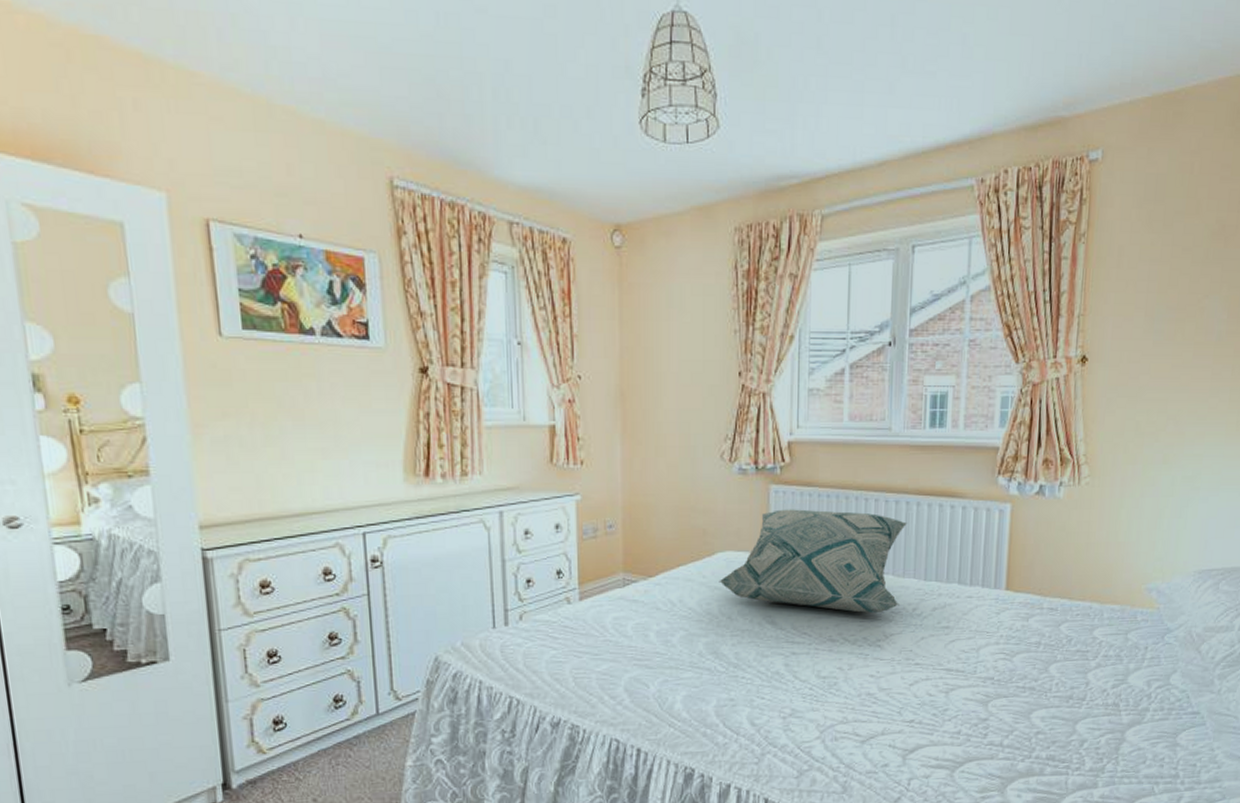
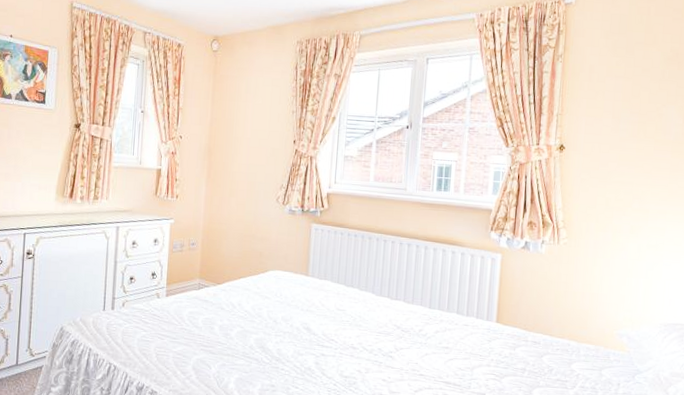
decorative pillow: present [719,509,908,614] -> none [269,242,417,330]

